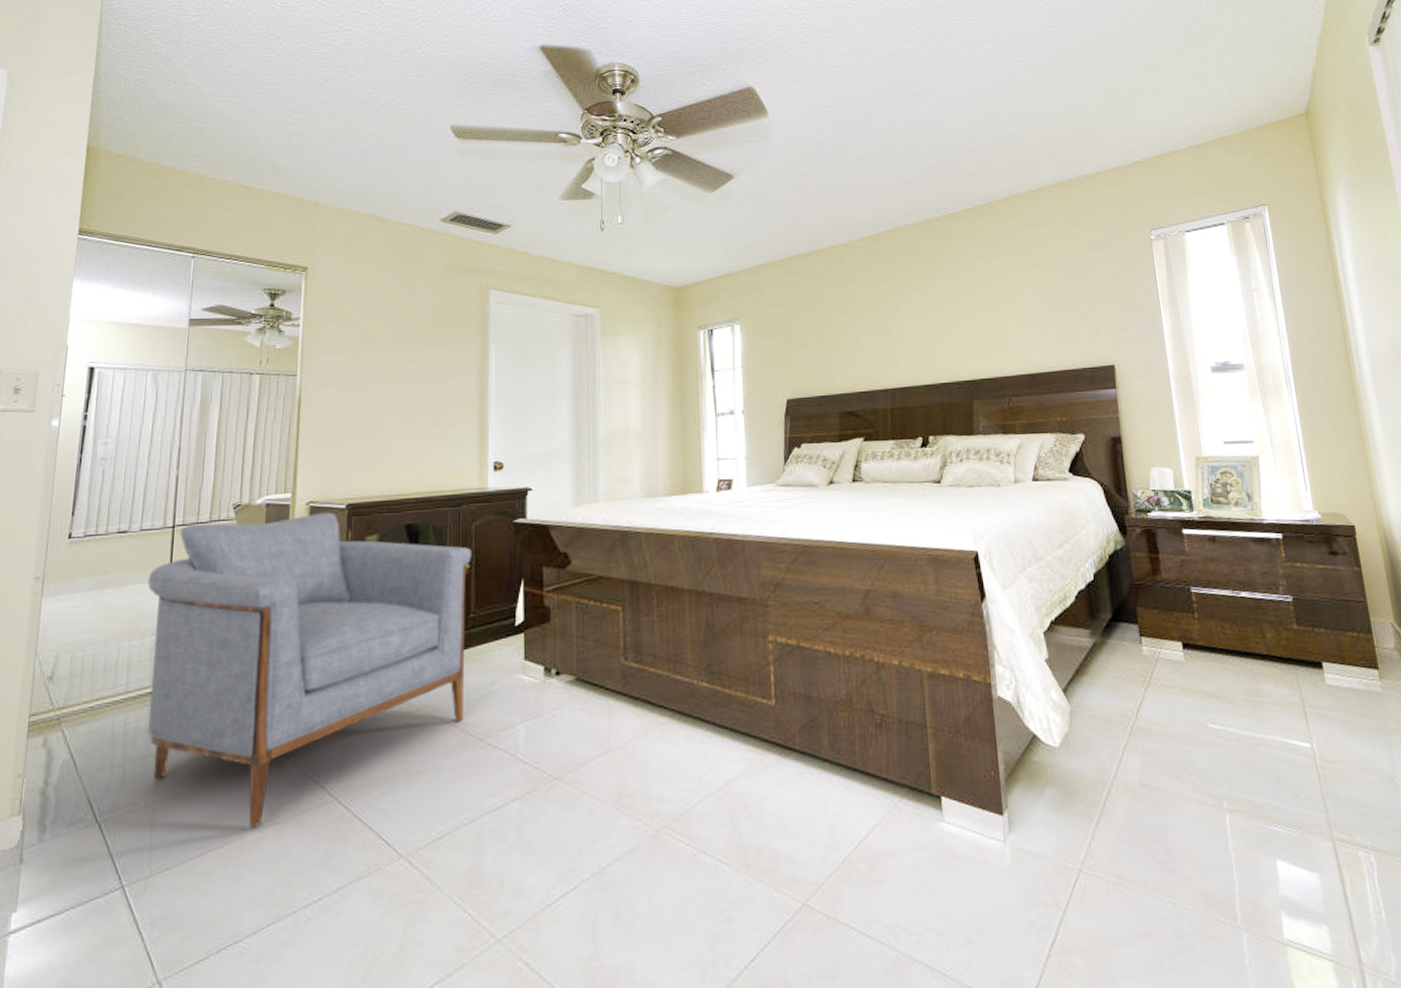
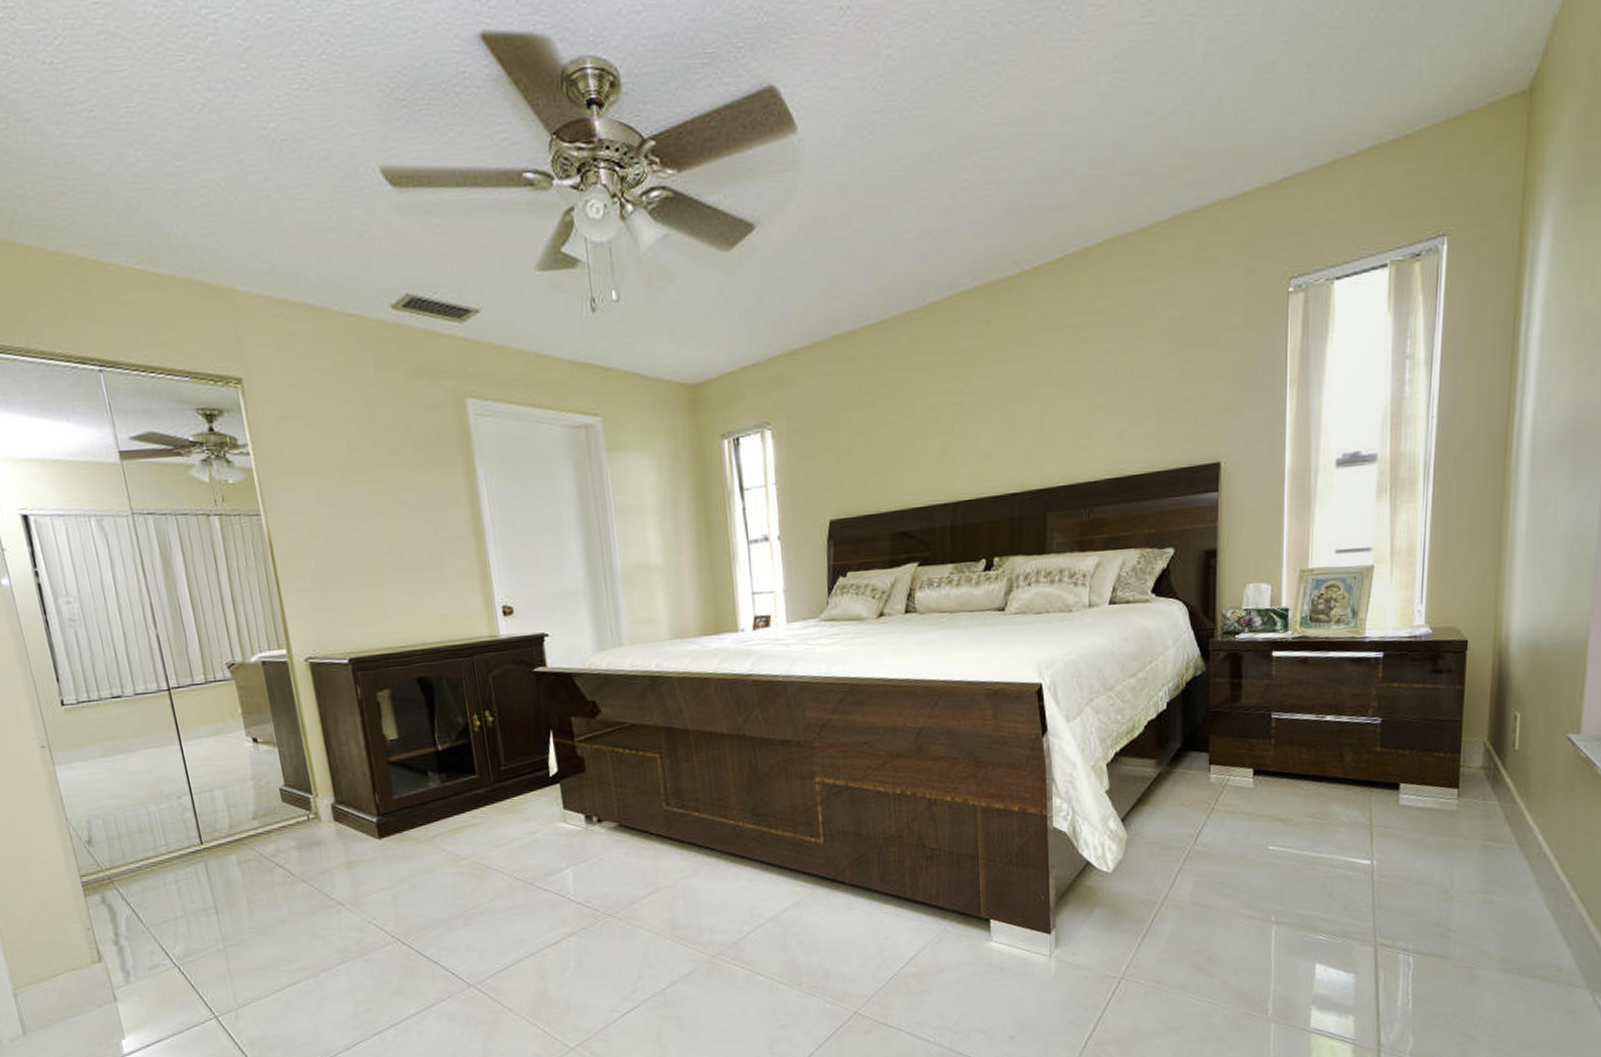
armchair: present [147,512,471,828] -> none [157,667,510,966]

